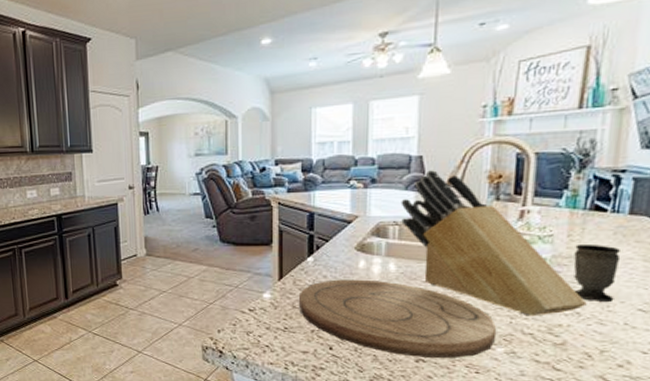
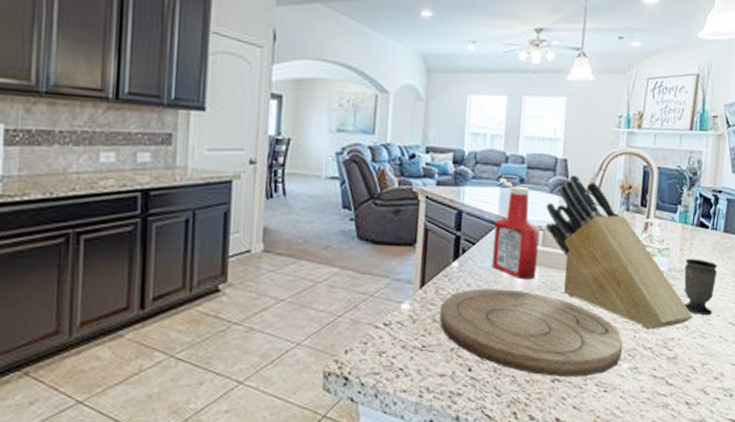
ketchup bottle: none [347,186,395,271] -> present [492,185,539,280]

